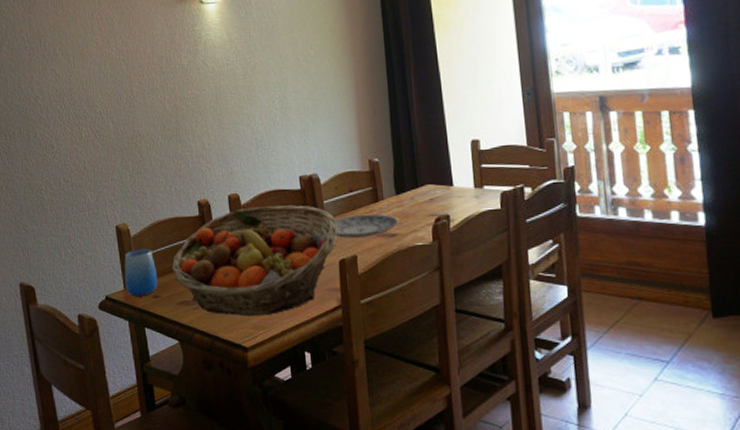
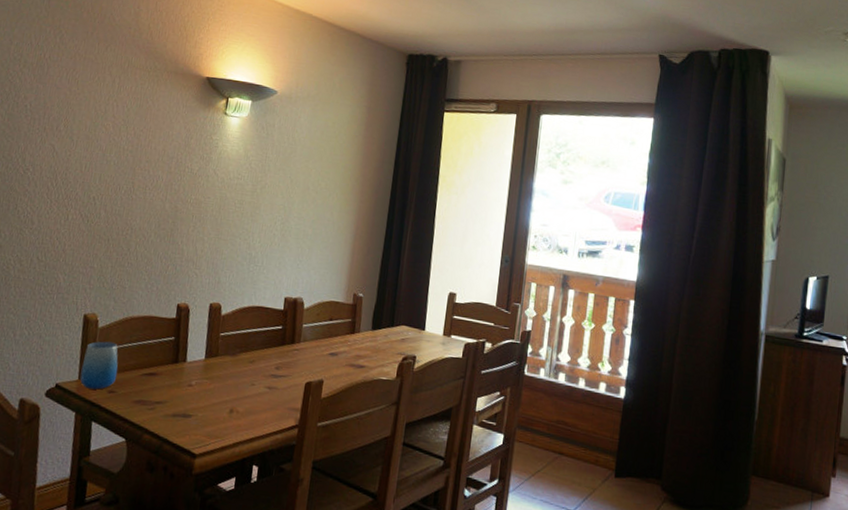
fruit basket: present [172,205,338,316] -> none [134,318,312,426]
plate: present [325,213,399,238] -> none [300,342,370,365]

